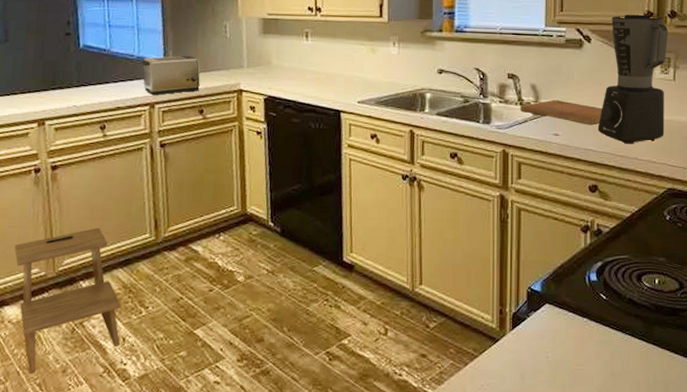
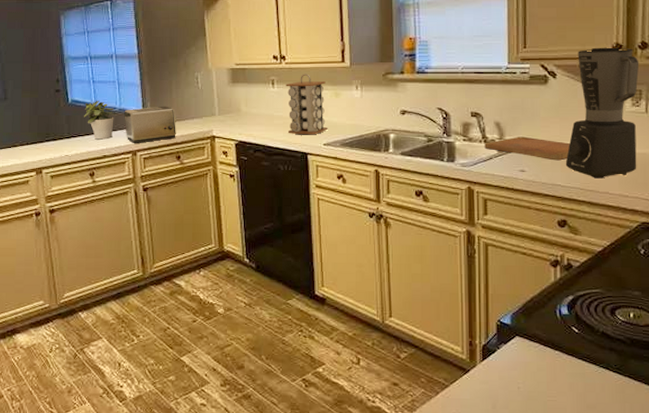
step stool: present [14,227,121,373] -> none [21,264,116,393]
potted plant: none [95,46,132,90] -> present [83,100,114,140]
spice rack: none [320,27,363,92] -> present [285,74,328,135]

